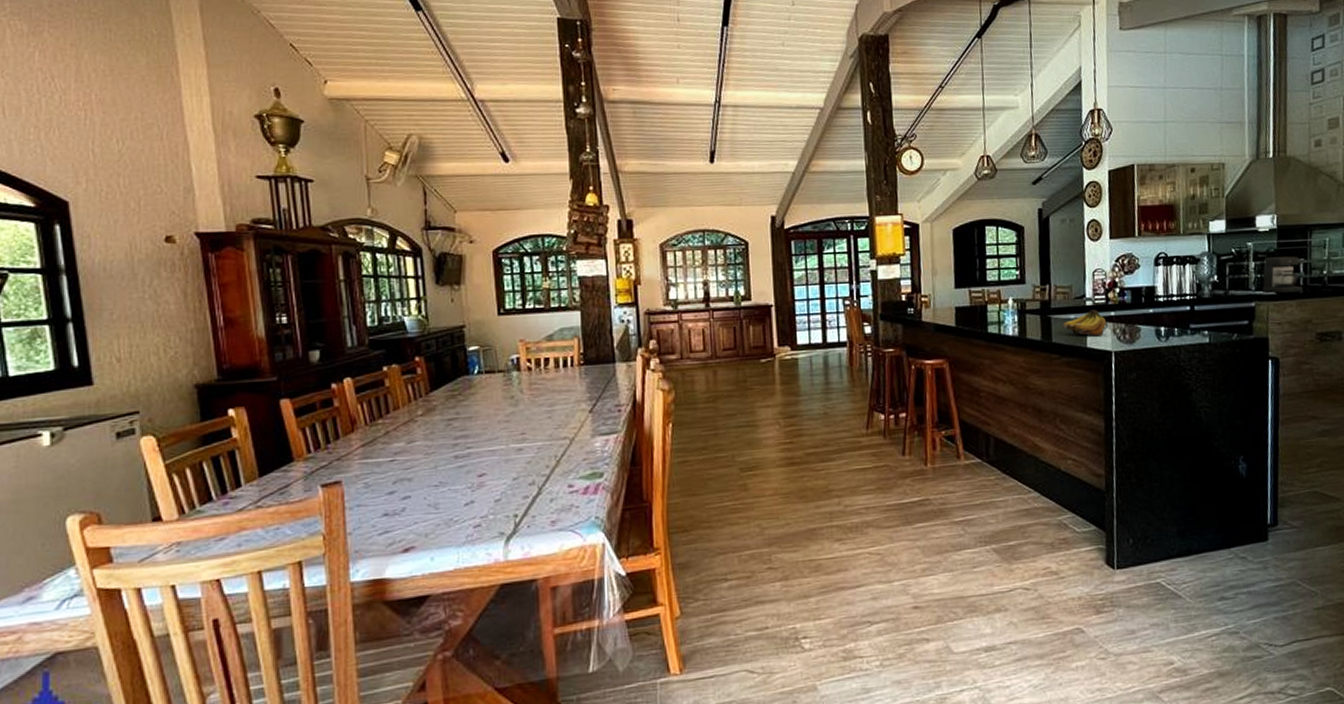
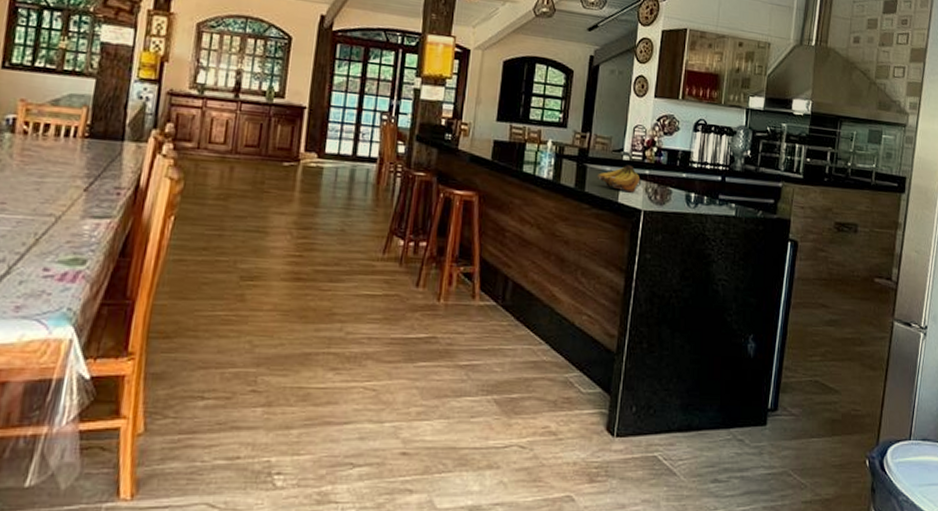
coffee maker: present [1262,256,1303,293] -> none [791,141,827,181]

